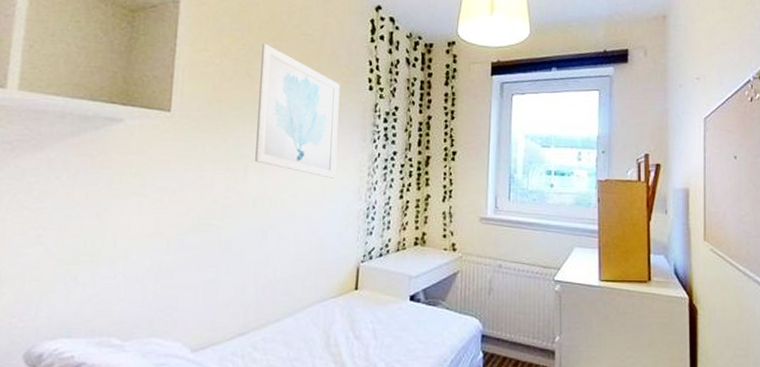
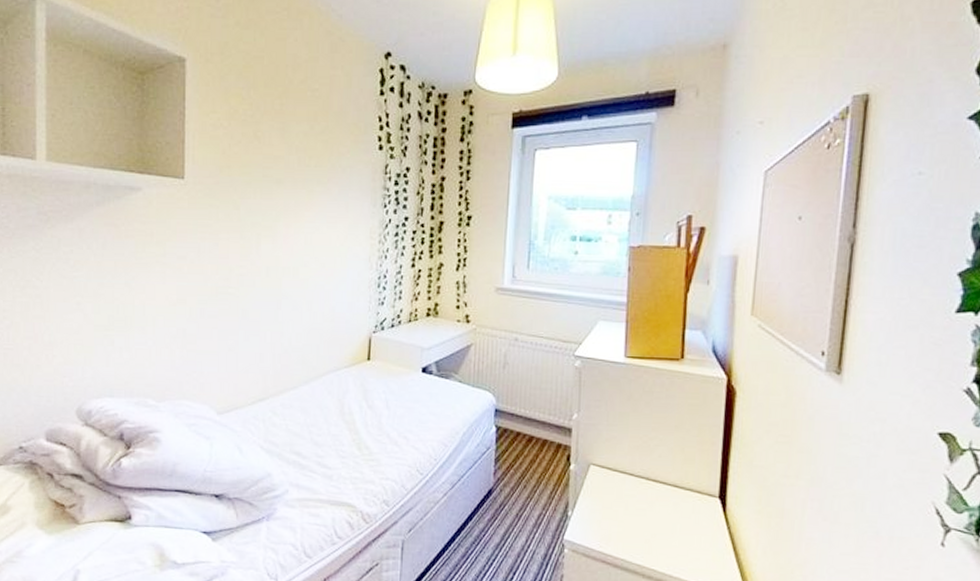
wall art: present [255,43,340,179] -> none [267,102,349,246]

